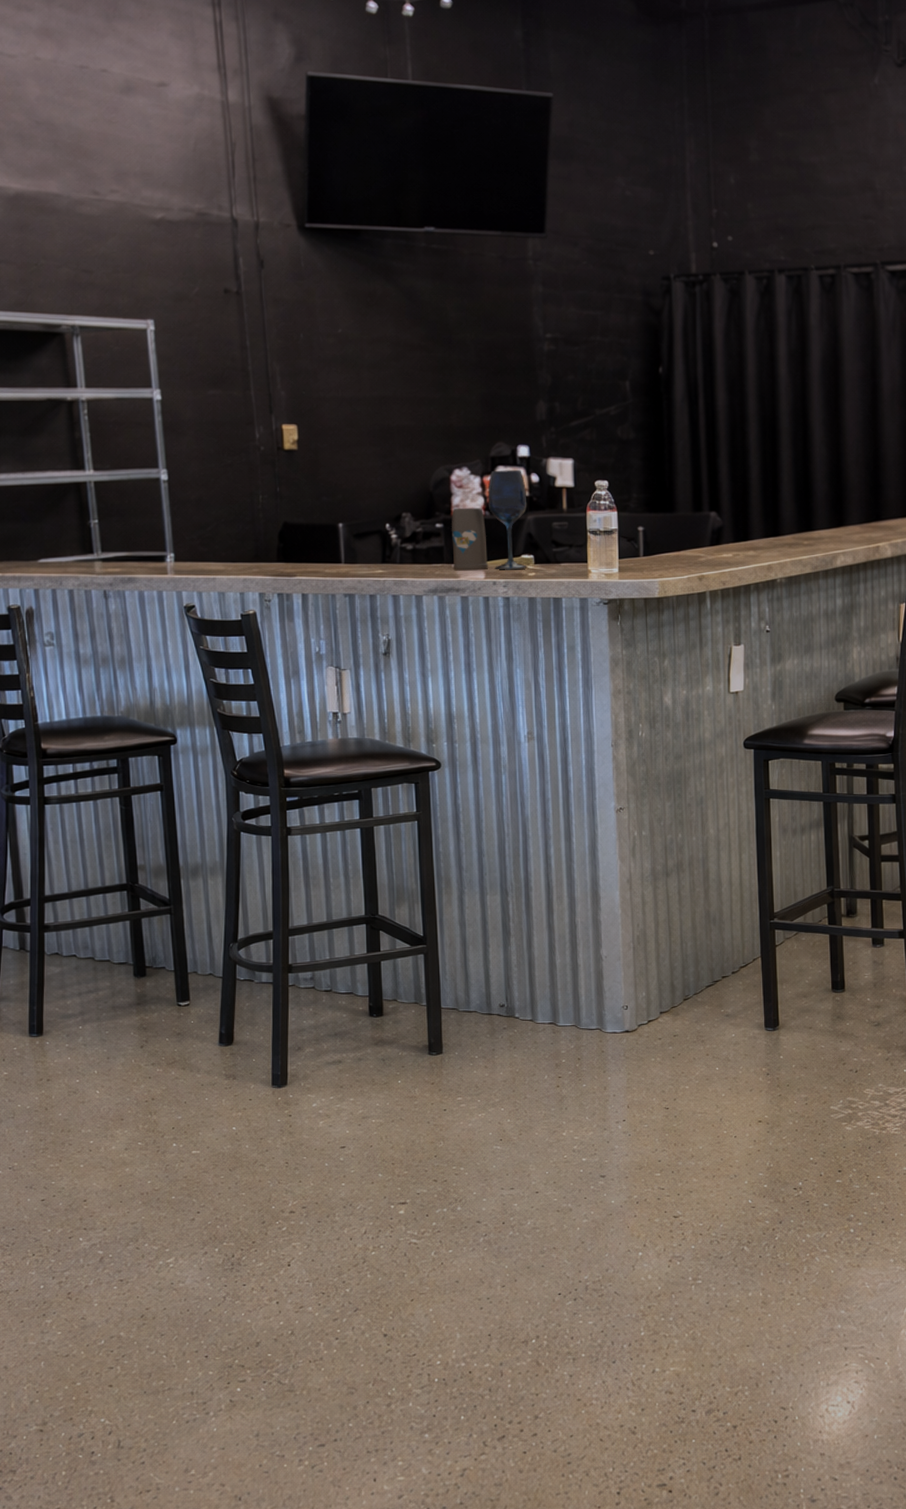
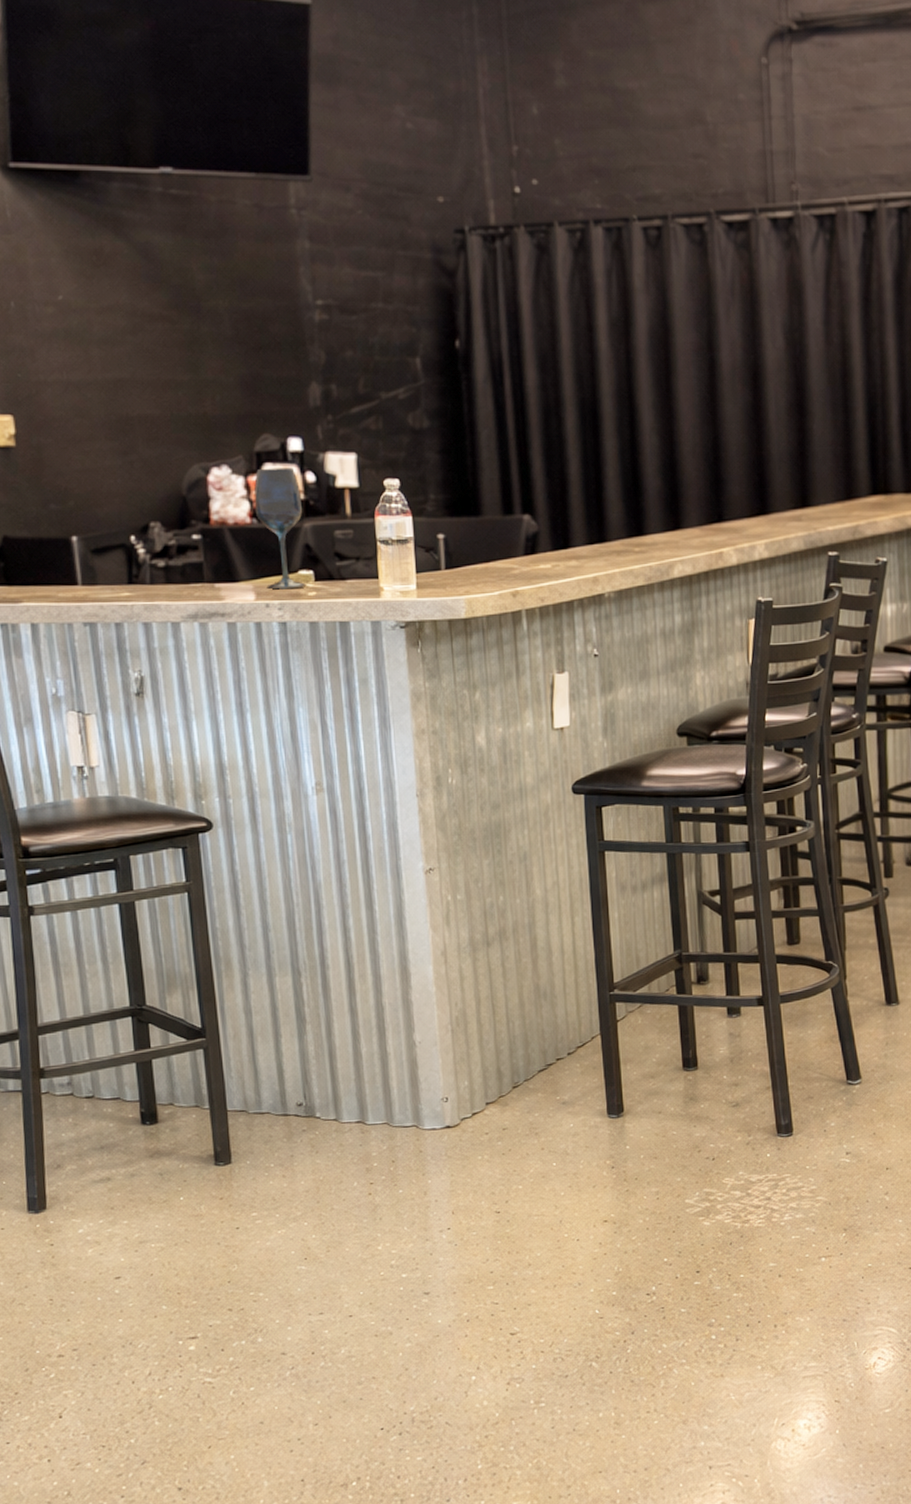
beer mug: present [451,507,489,571] -> none [211,514,260,592]

